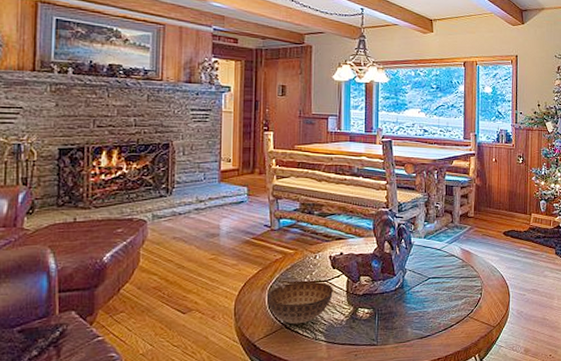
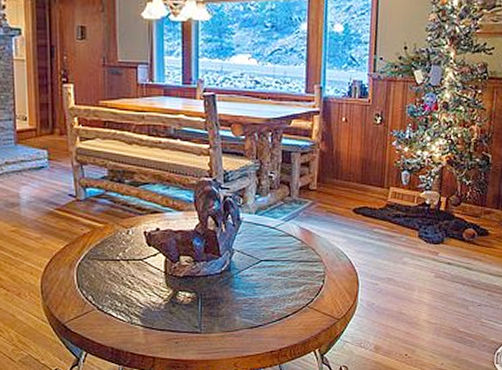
bowl: present [267,281,333,324] -> none [76,259,149,306]

